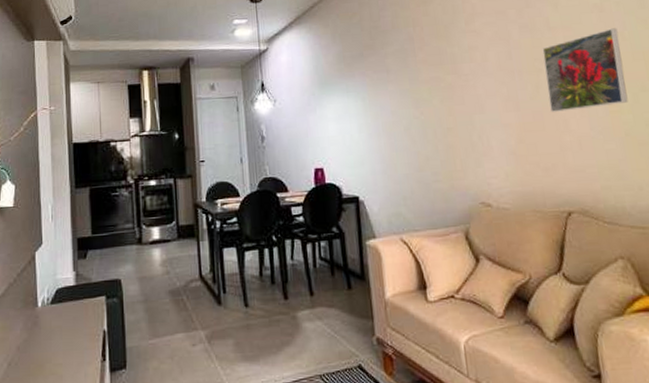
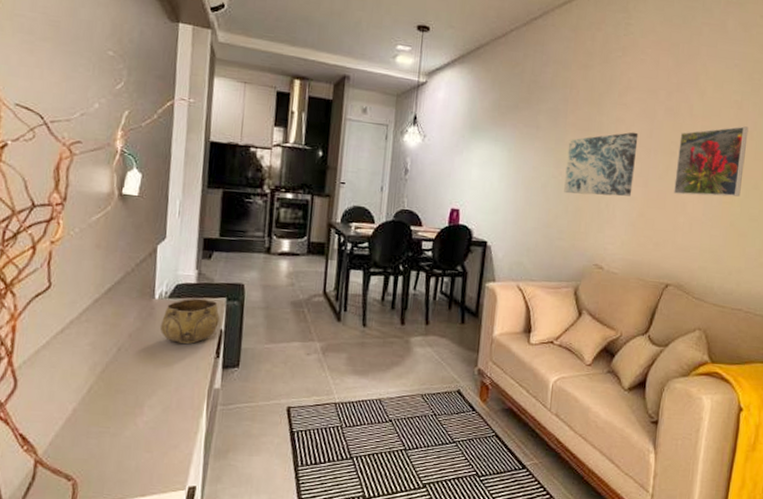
decorative bowl: none [45,300,101,350] -> present [160,298,220,344]
wall art: none [423,56,505,133] -> present [564,132,639,197]

